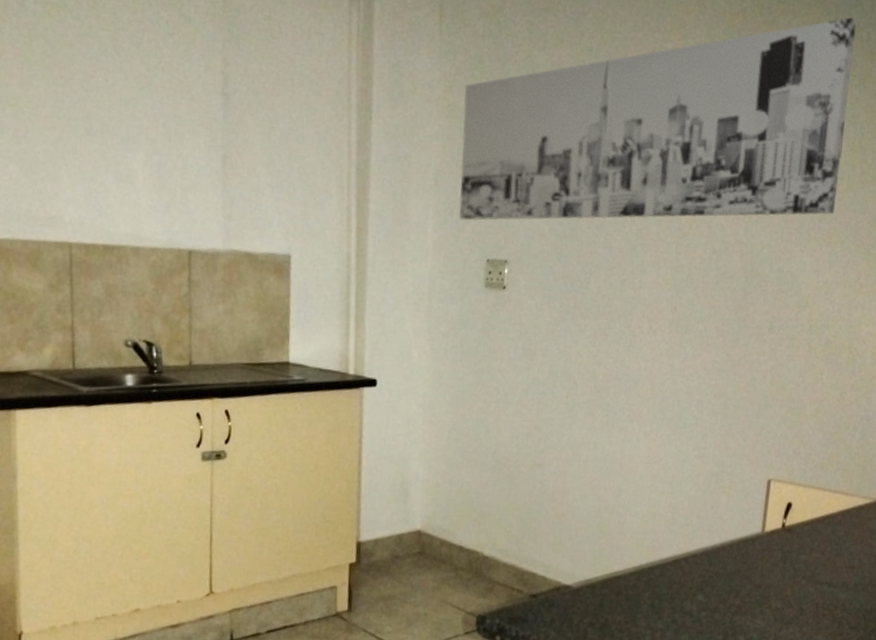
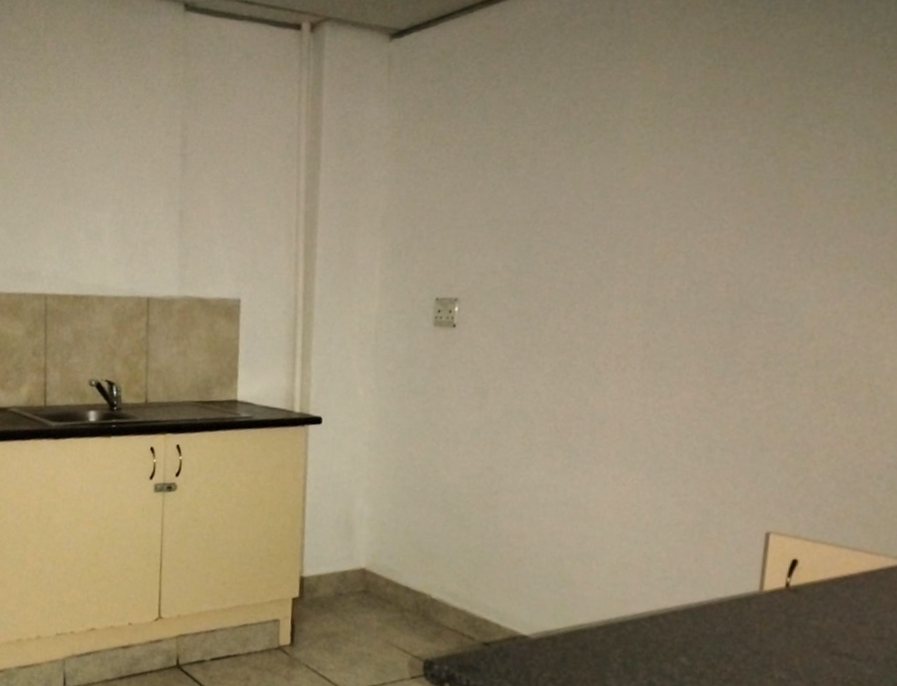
wall art: present [459,17,857,221] -> none [407,23,868,261]

